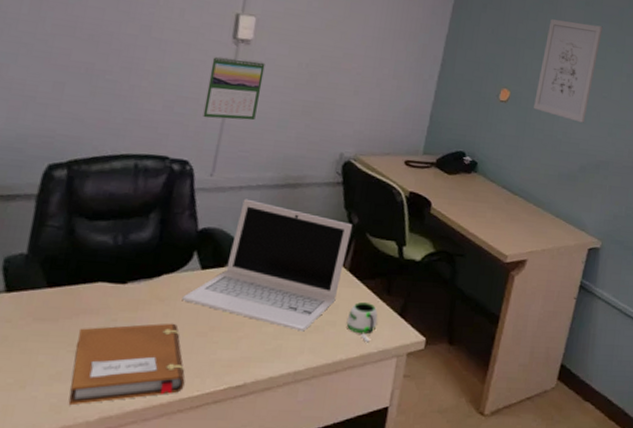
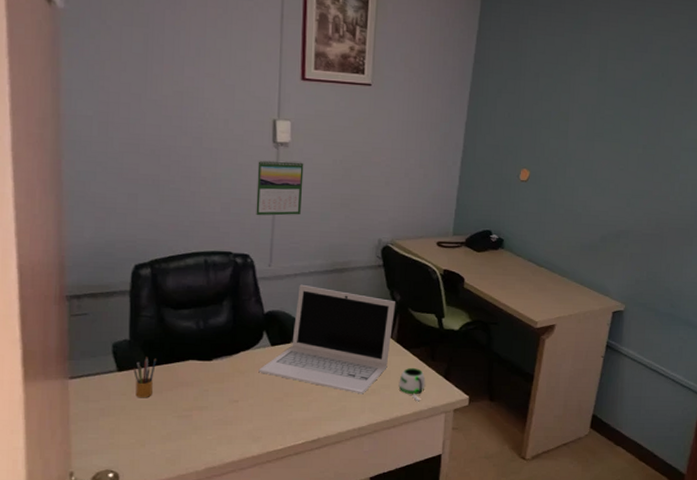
pencil box: none [23,276,57,327] -> present [133,357,156,398]
notebook: present [68,323,185,406] -> none [179,391,270,459]
wall art: present [533,19,603,123] -> none [553,98,616,196]

